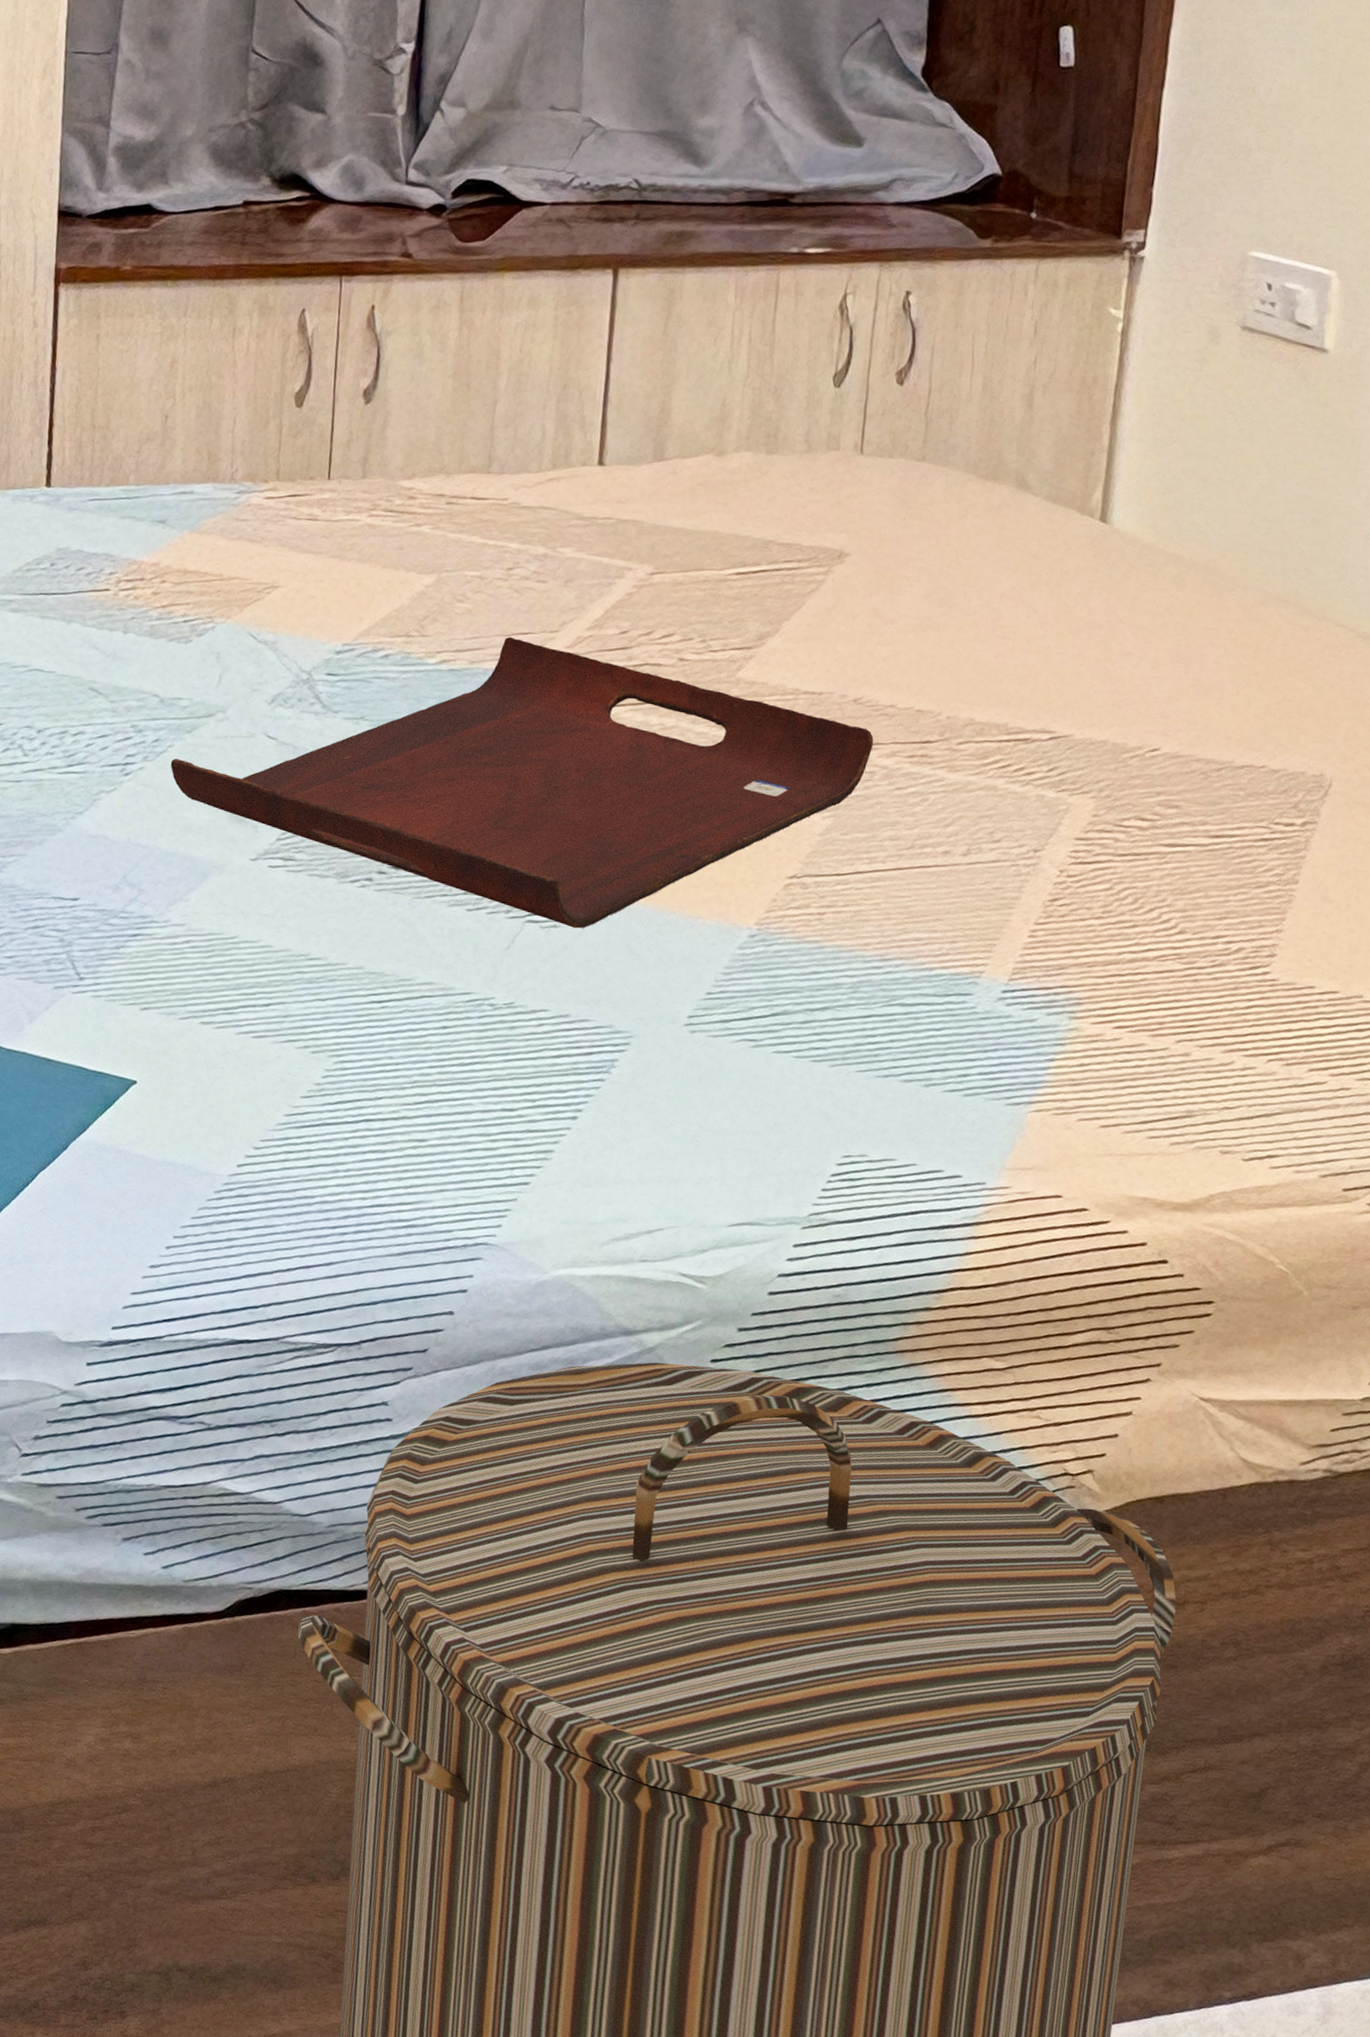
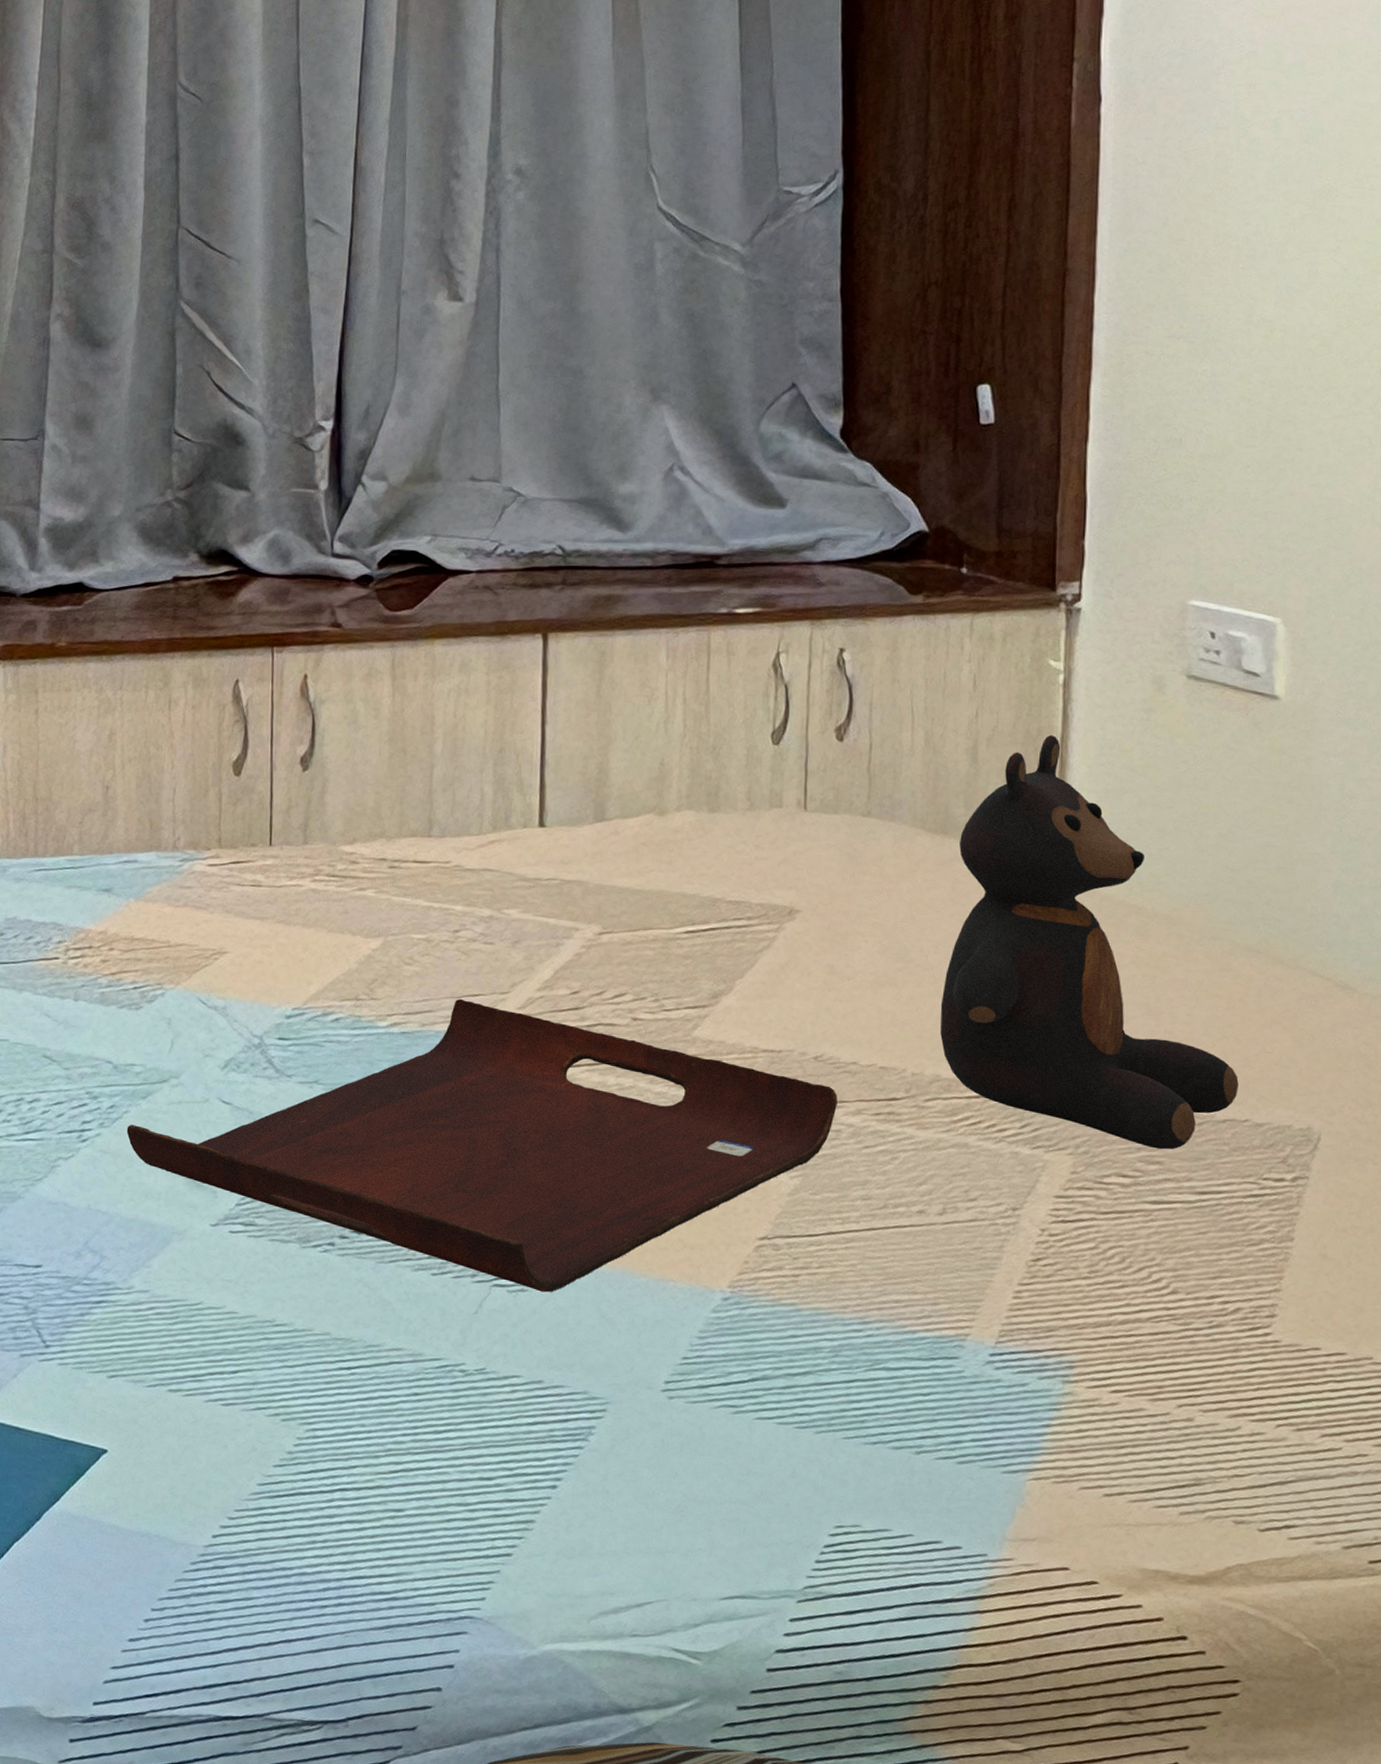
teddy bear: none [977,383,1259,794] -> present [940,735,1239,1150]

